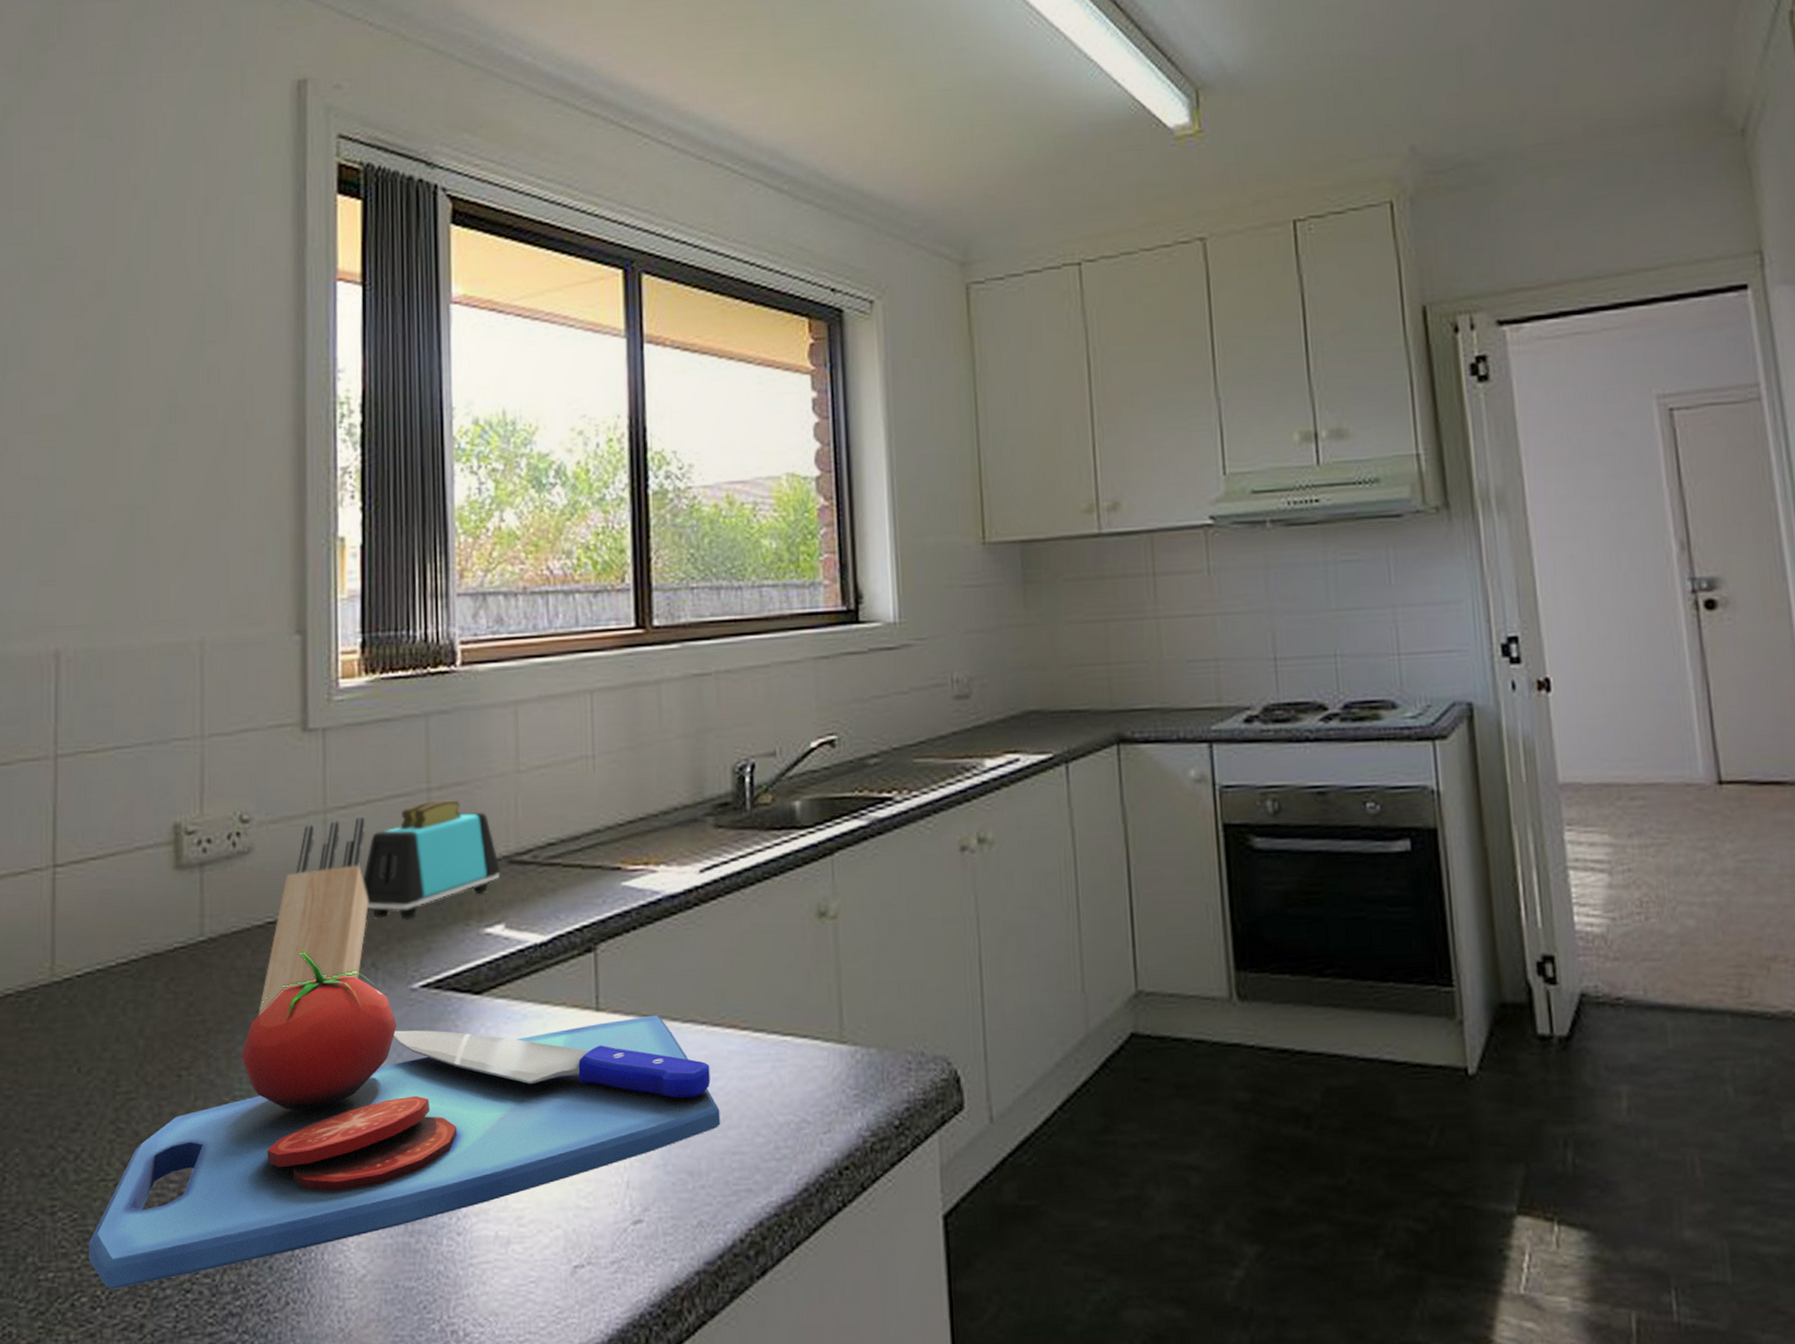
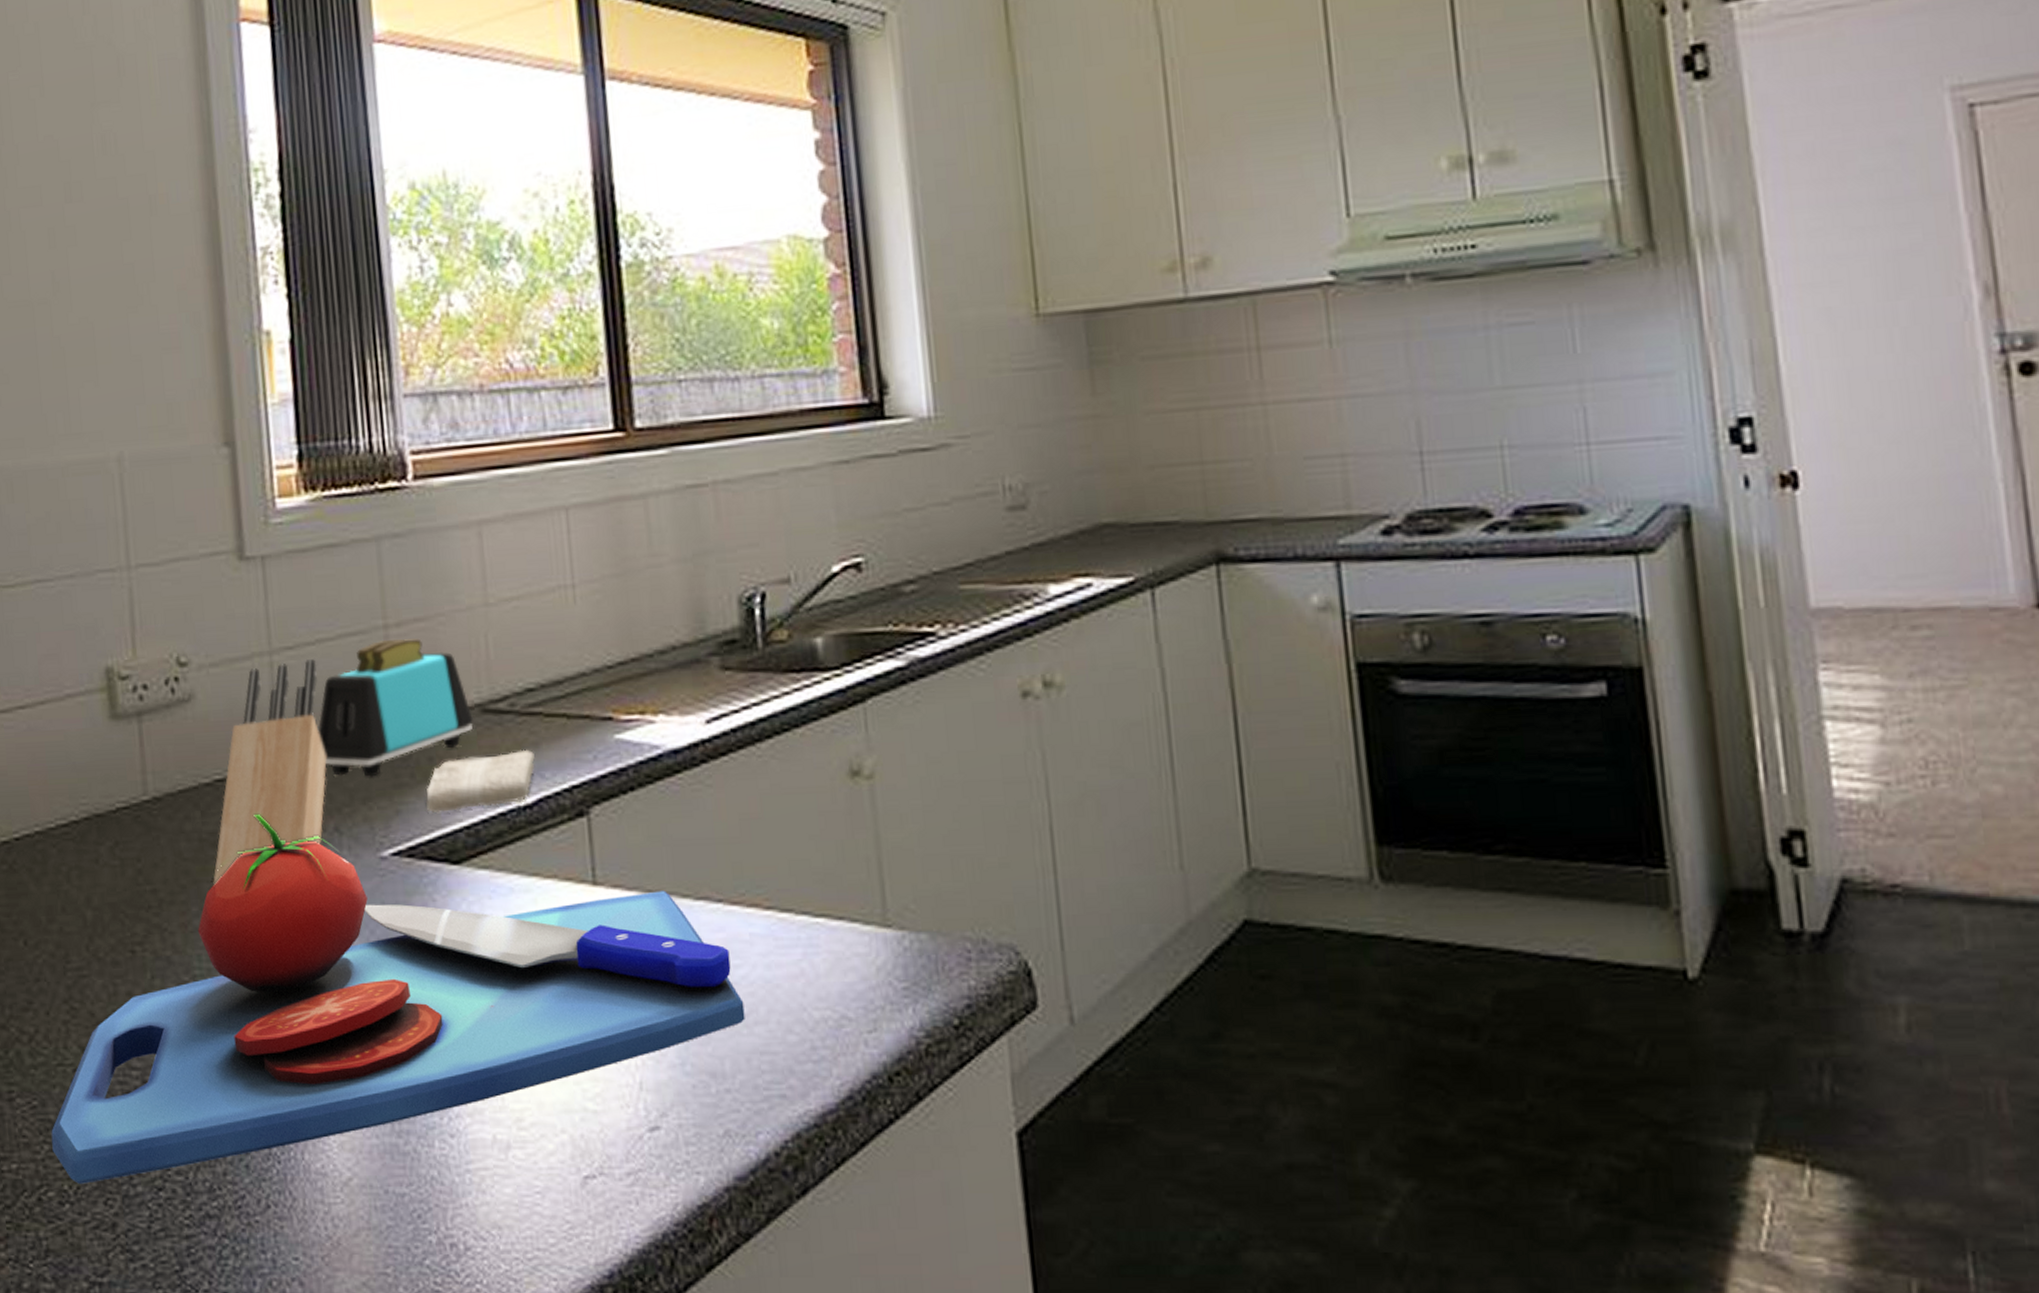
washcloth: none [454,895,553,950] -> present [425,749,536,812]

